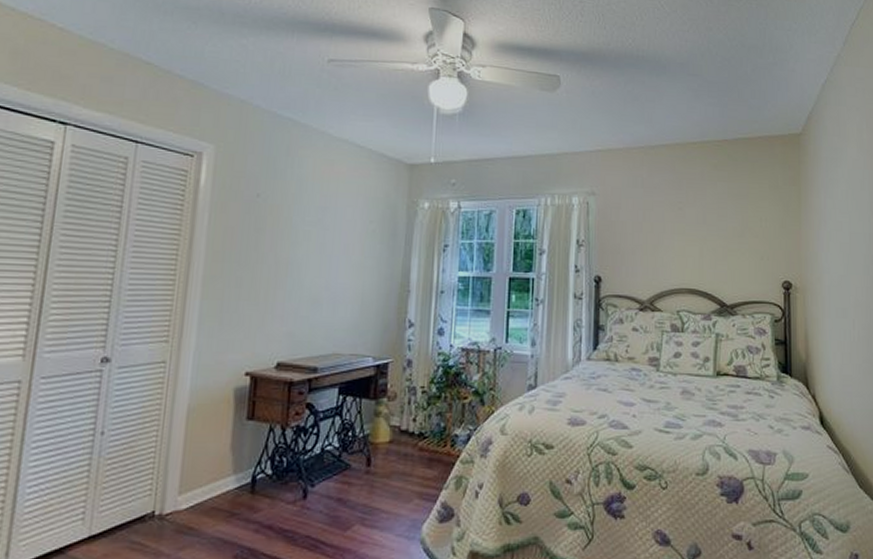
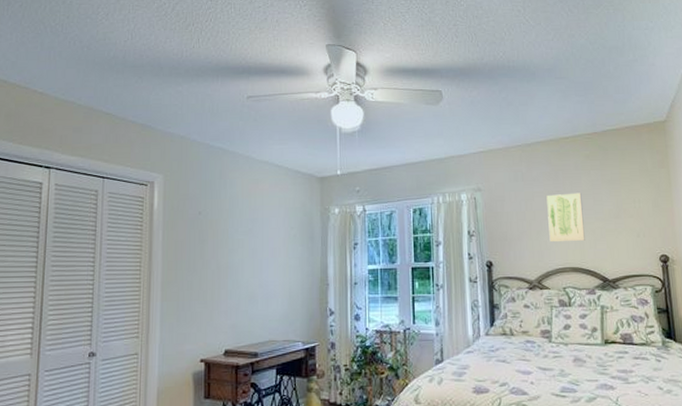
wall art: none [666,205,705,260] -> present [546,192,585,243]

